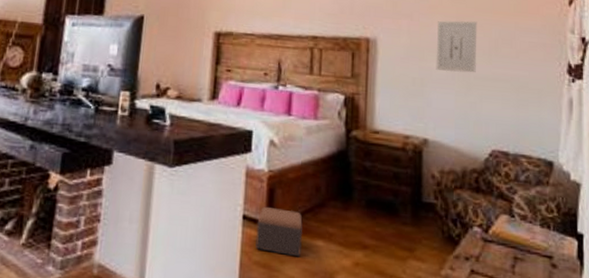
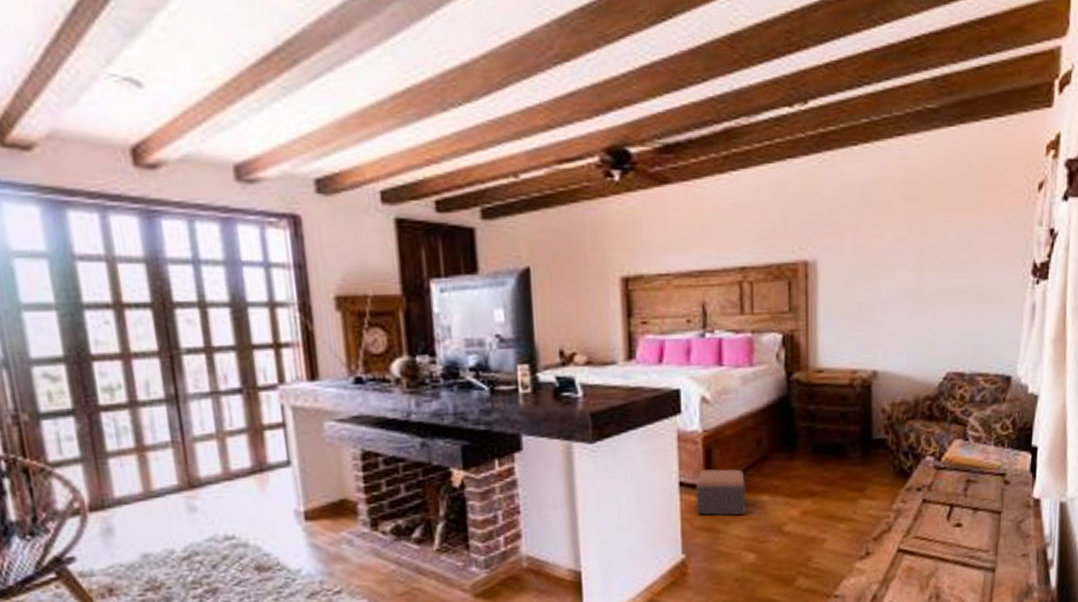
wall art: present [436,21,477,73] -> none [885,224,933,290]

